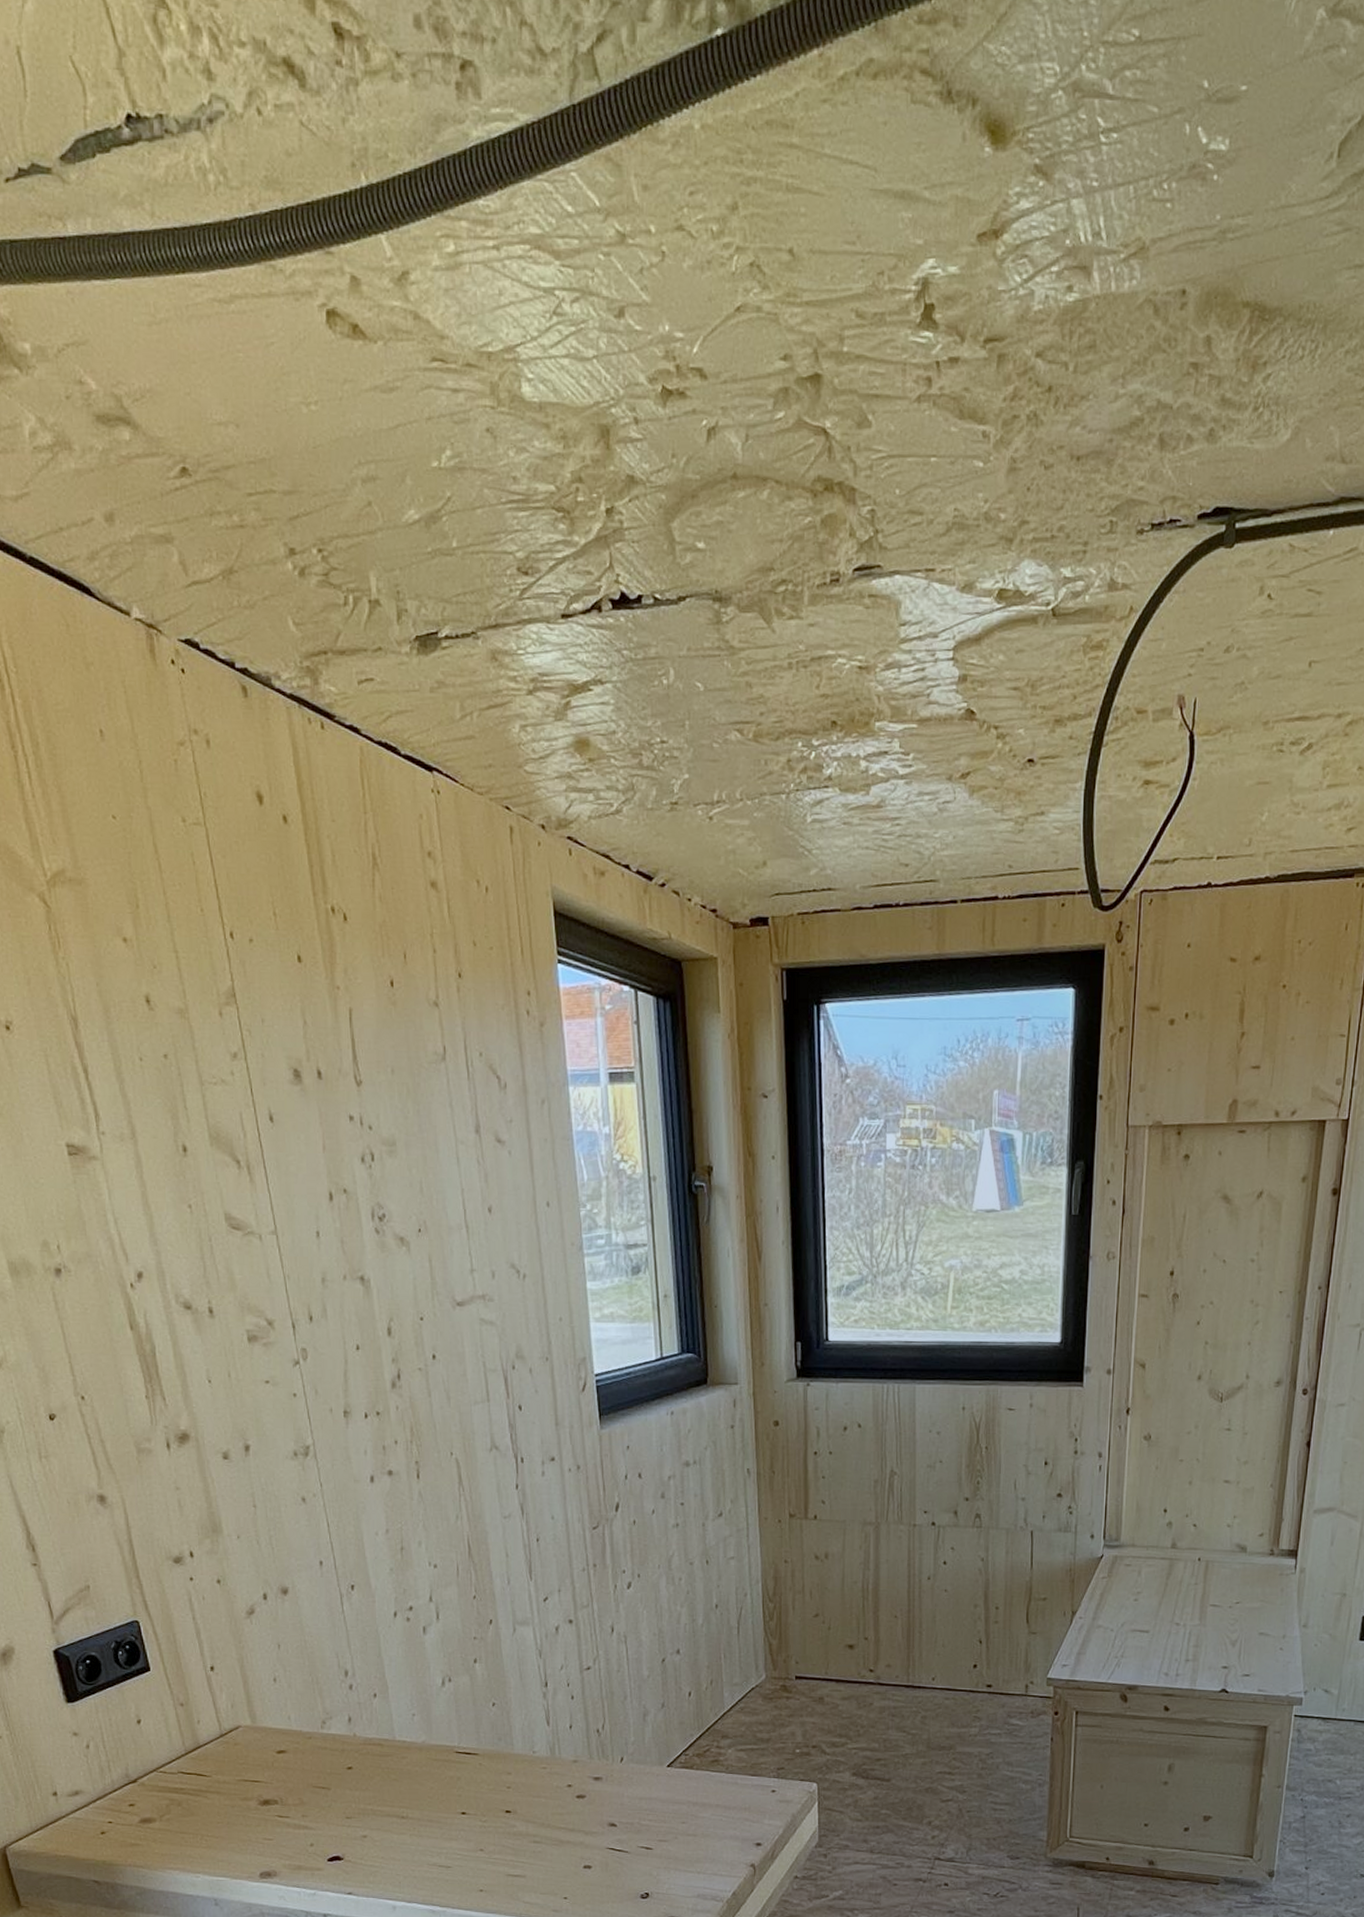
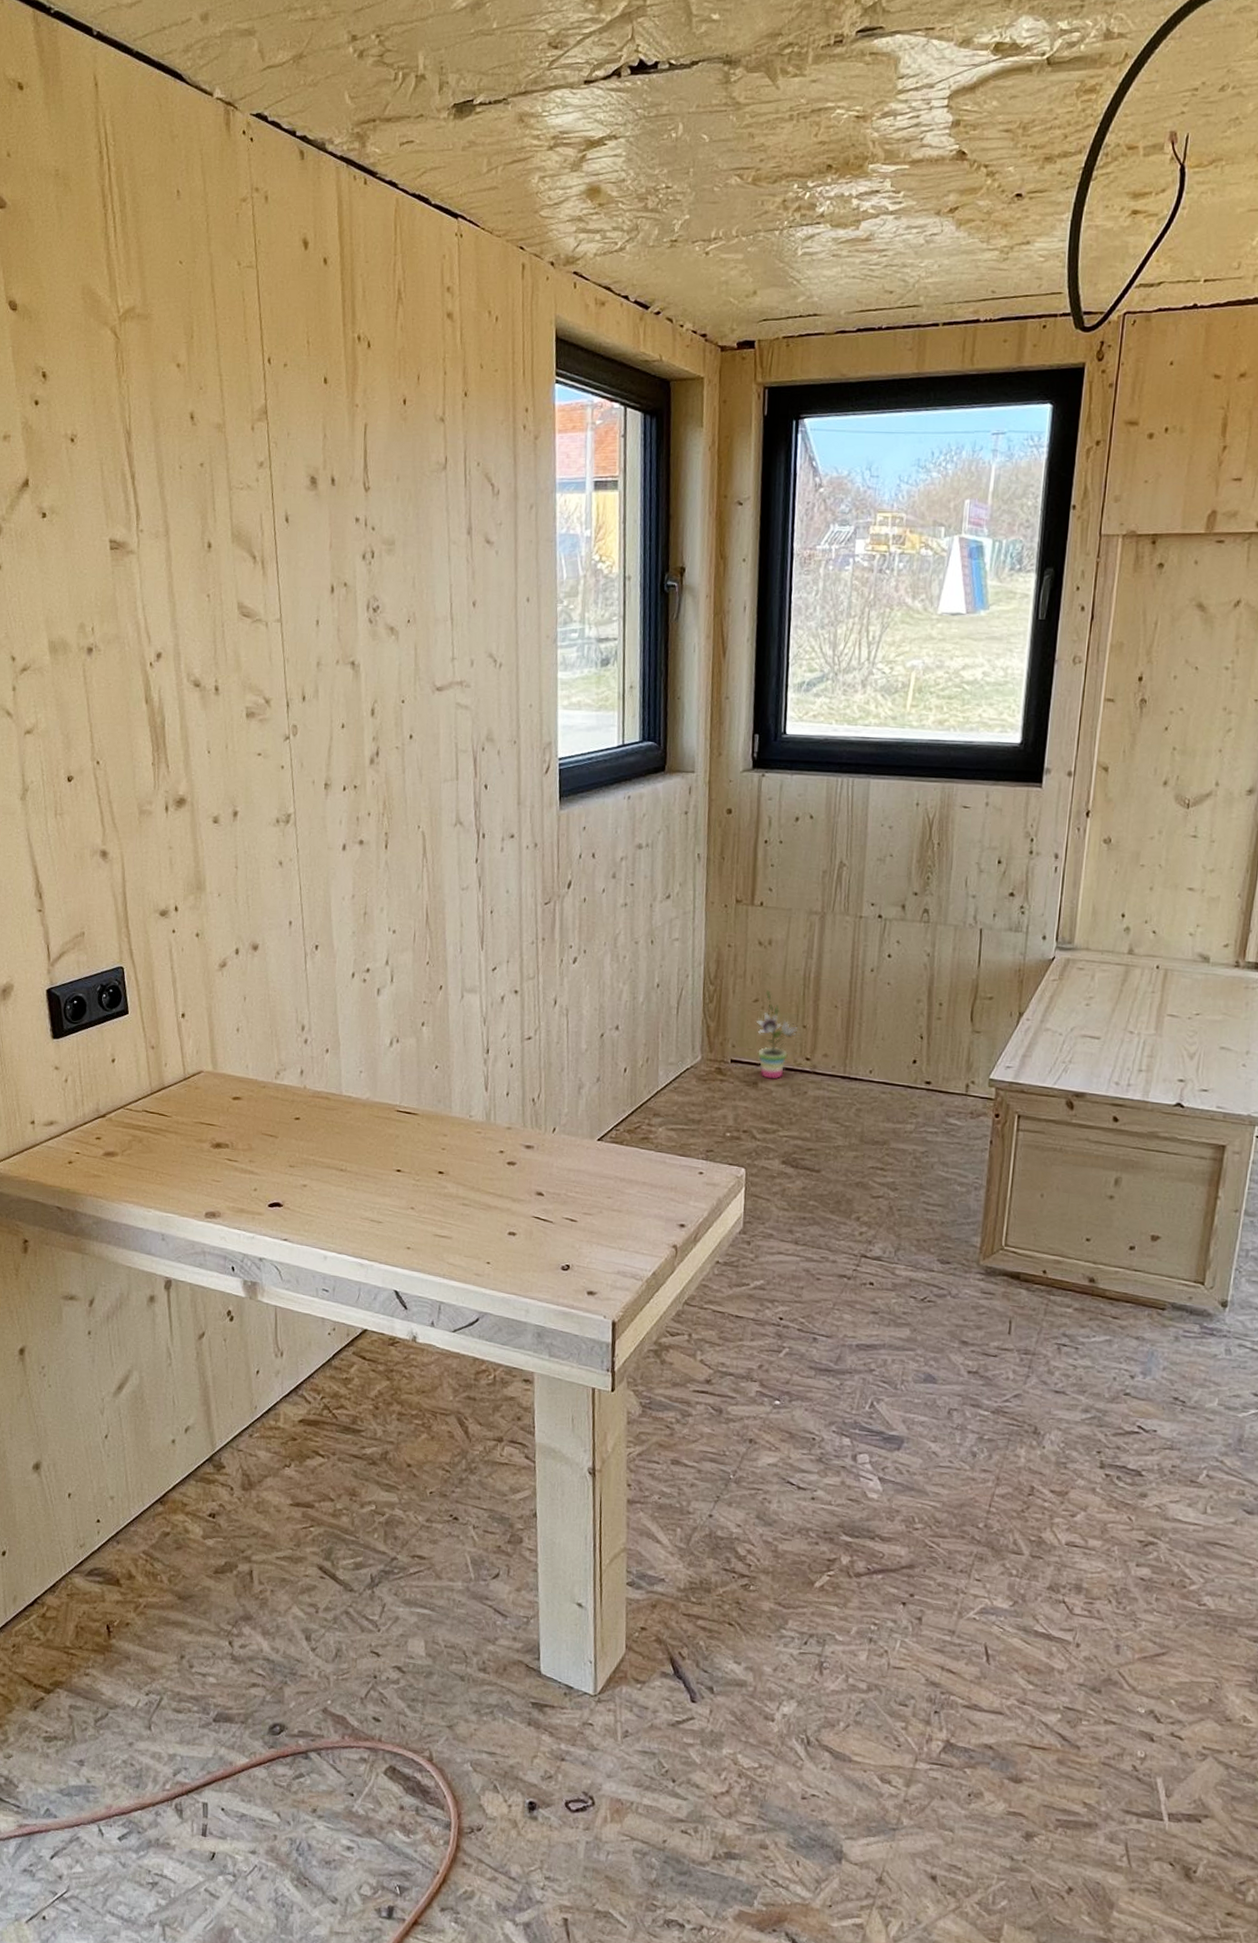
potted plant: none [818,1604,862,1693] -> present [757,990,800,1080]

